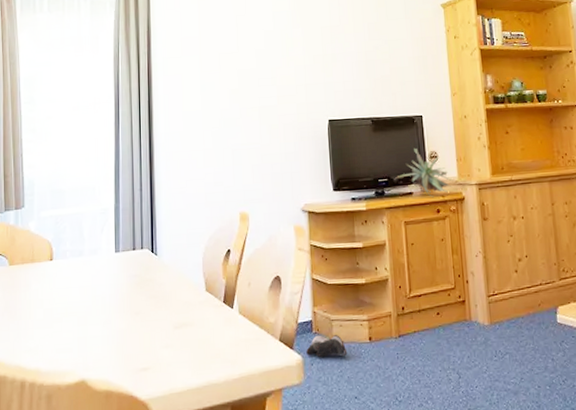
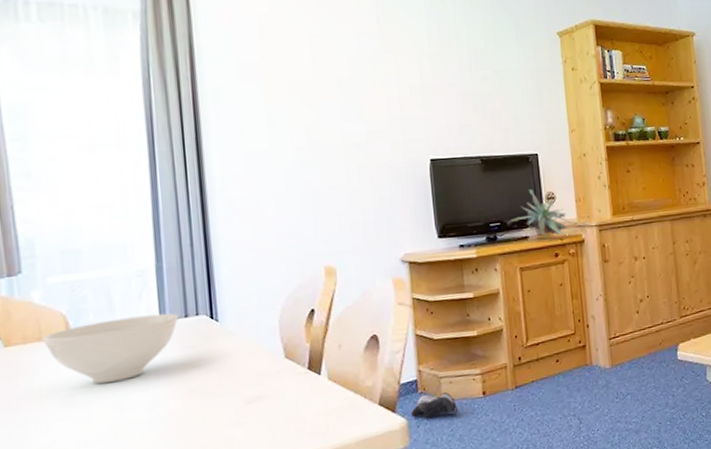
bowl: none [33,245,128,302] -> present [41,313,178,384]

